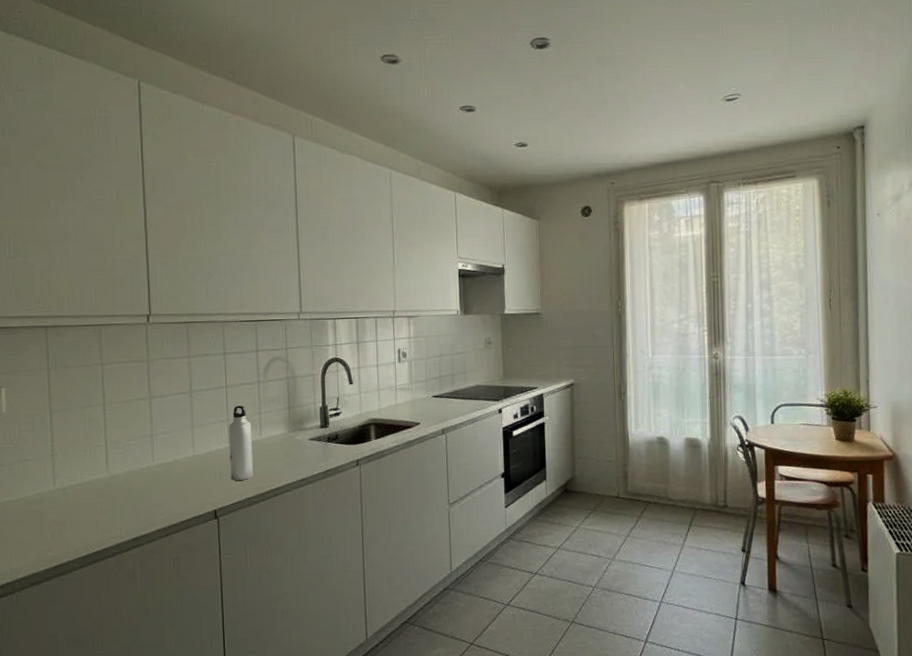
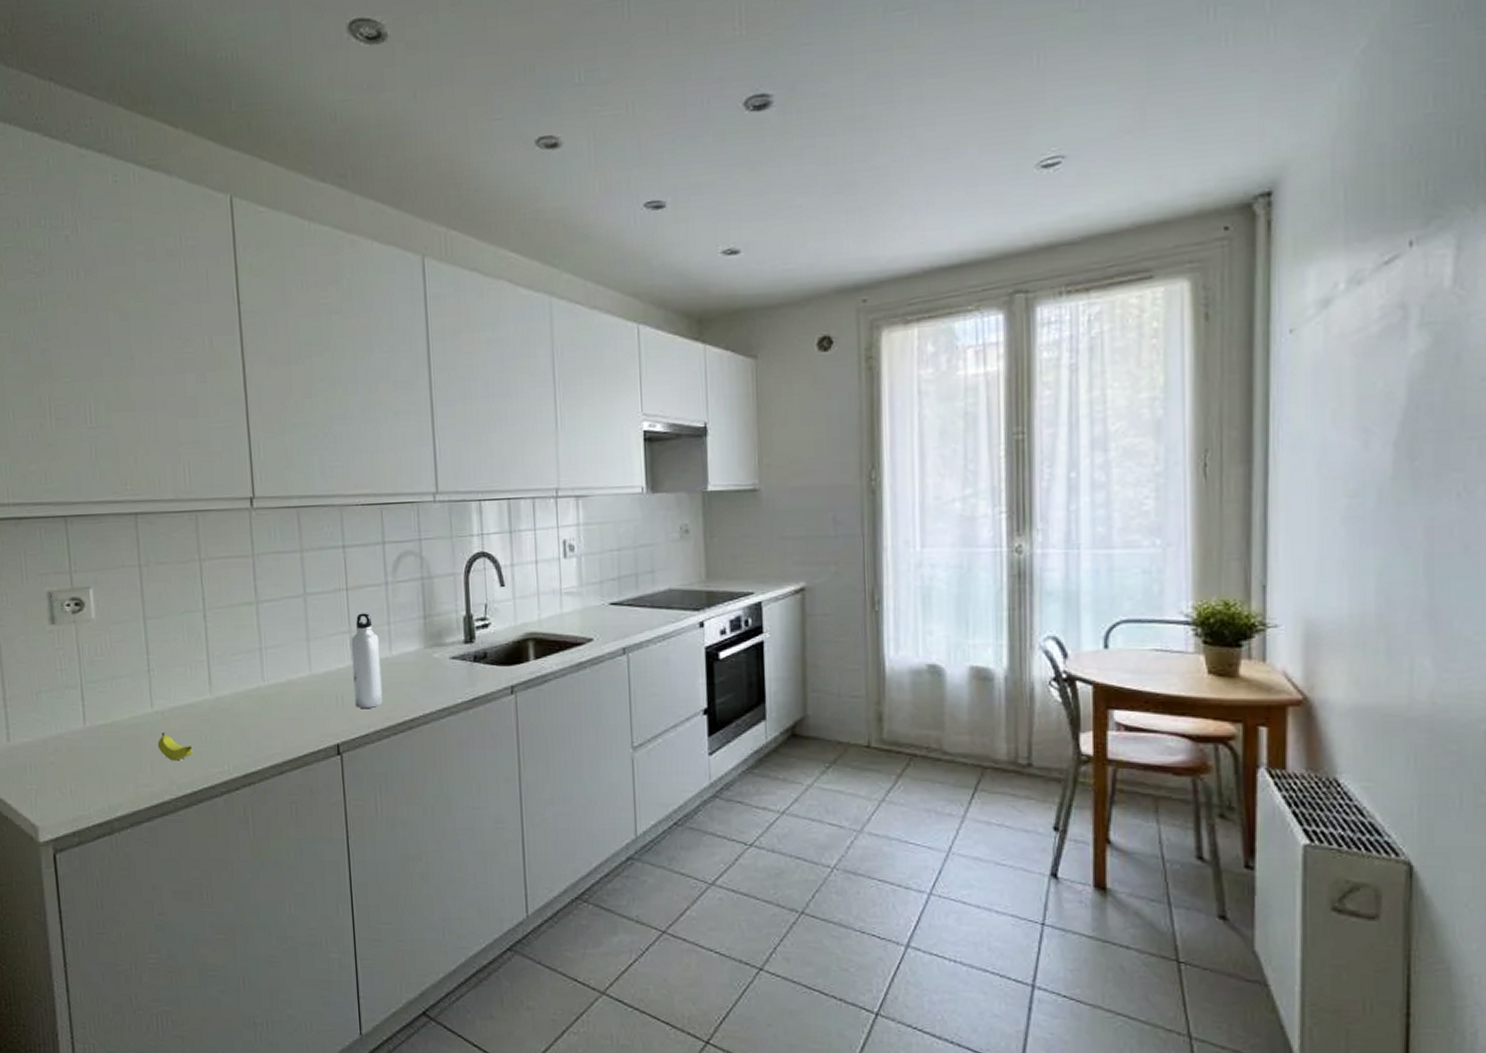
banana: none [58,506,90,529] -> present [157,733,193,761]

